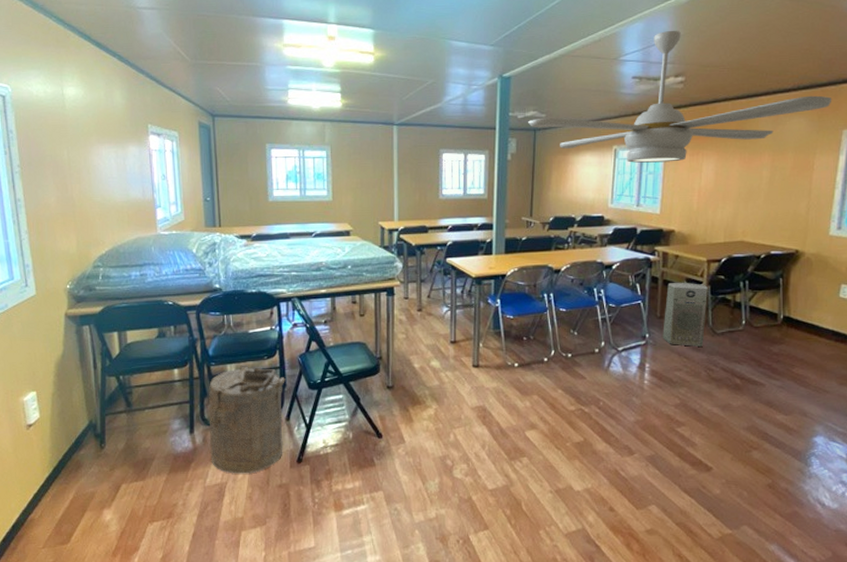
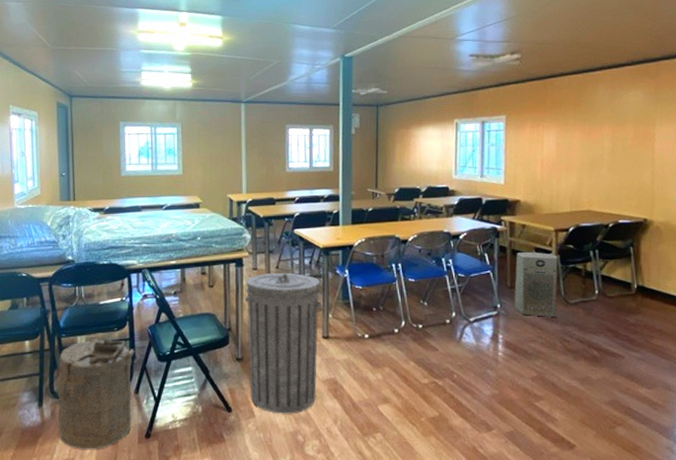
trash can: none [396,302,472,439] -> present [245,272,321,414]
ceiling fan: present [528,30,832,163] -> none [370,11,667,136]

